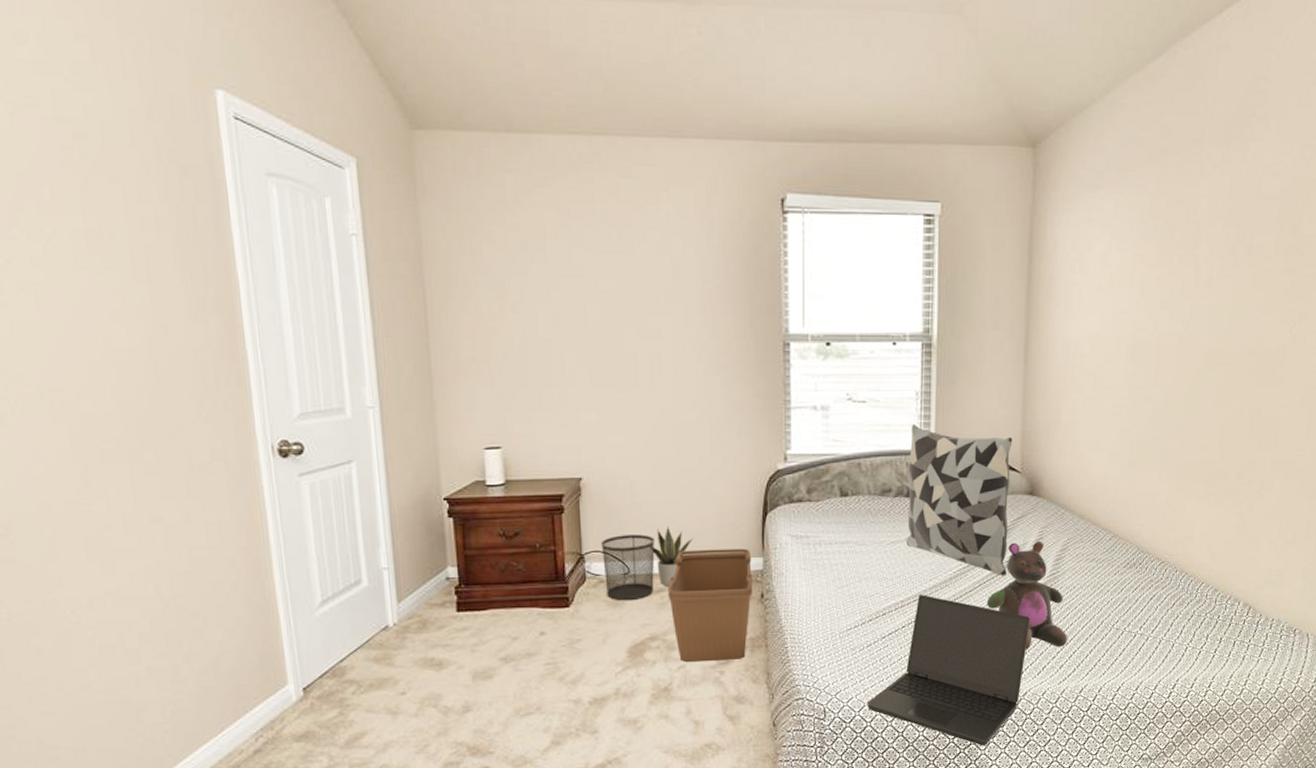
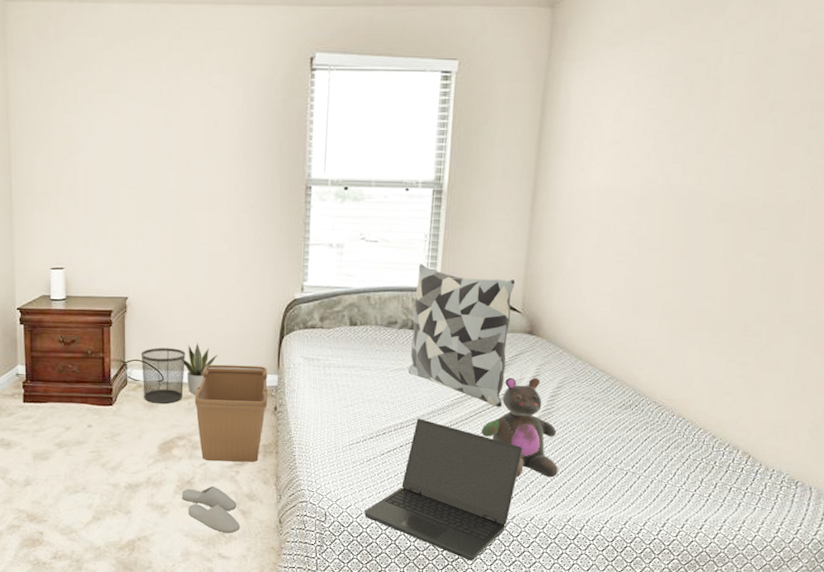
slippers: none [658,691,729,744] -> present [182,486,241,533]

